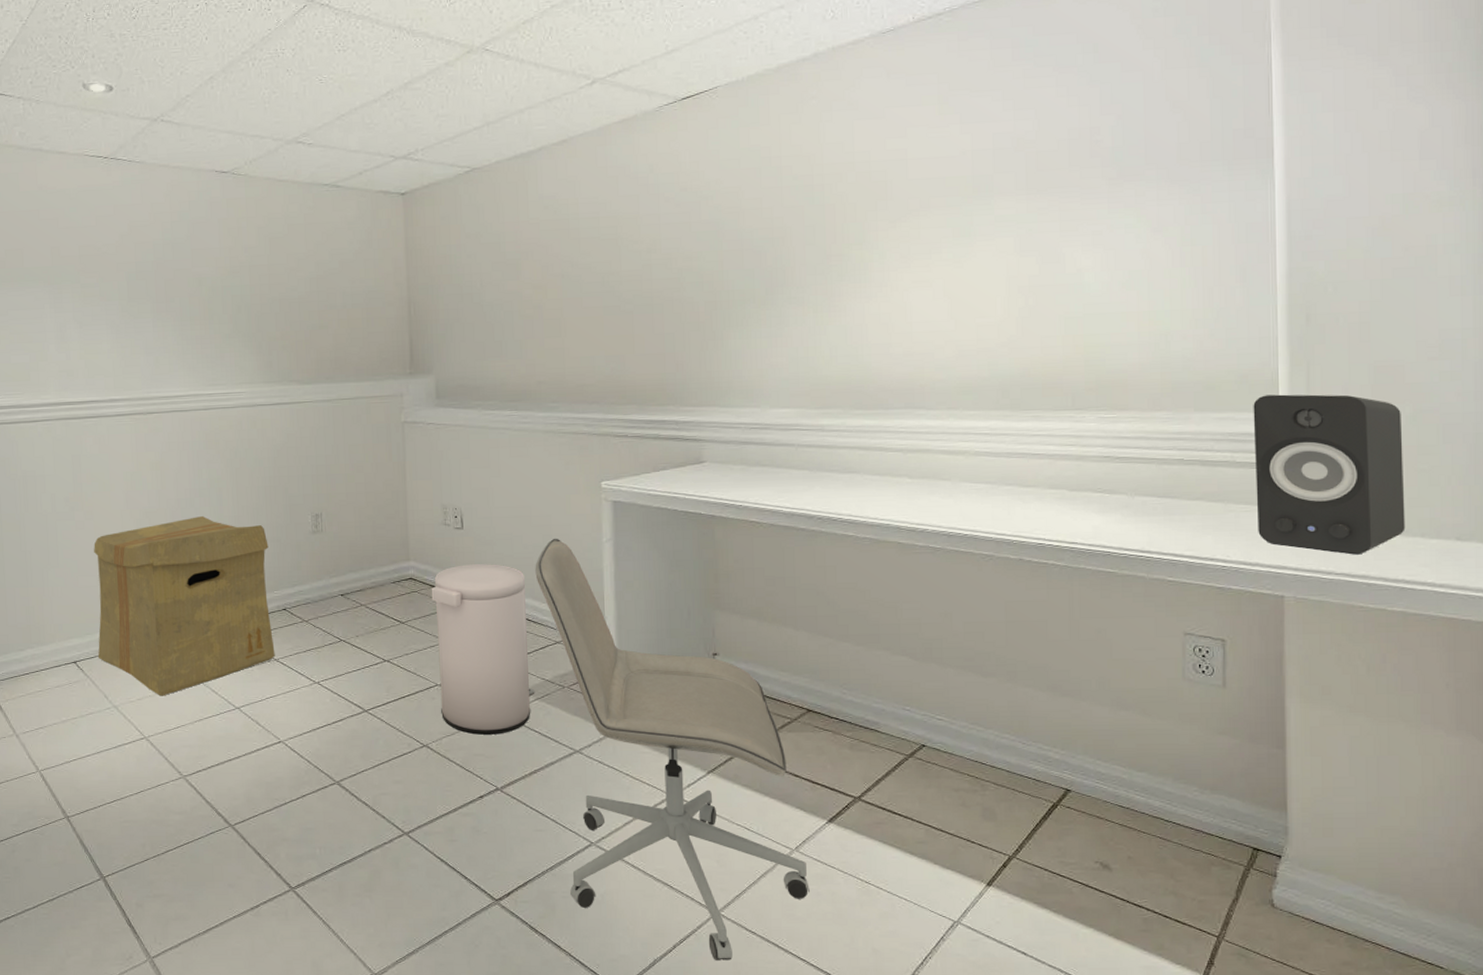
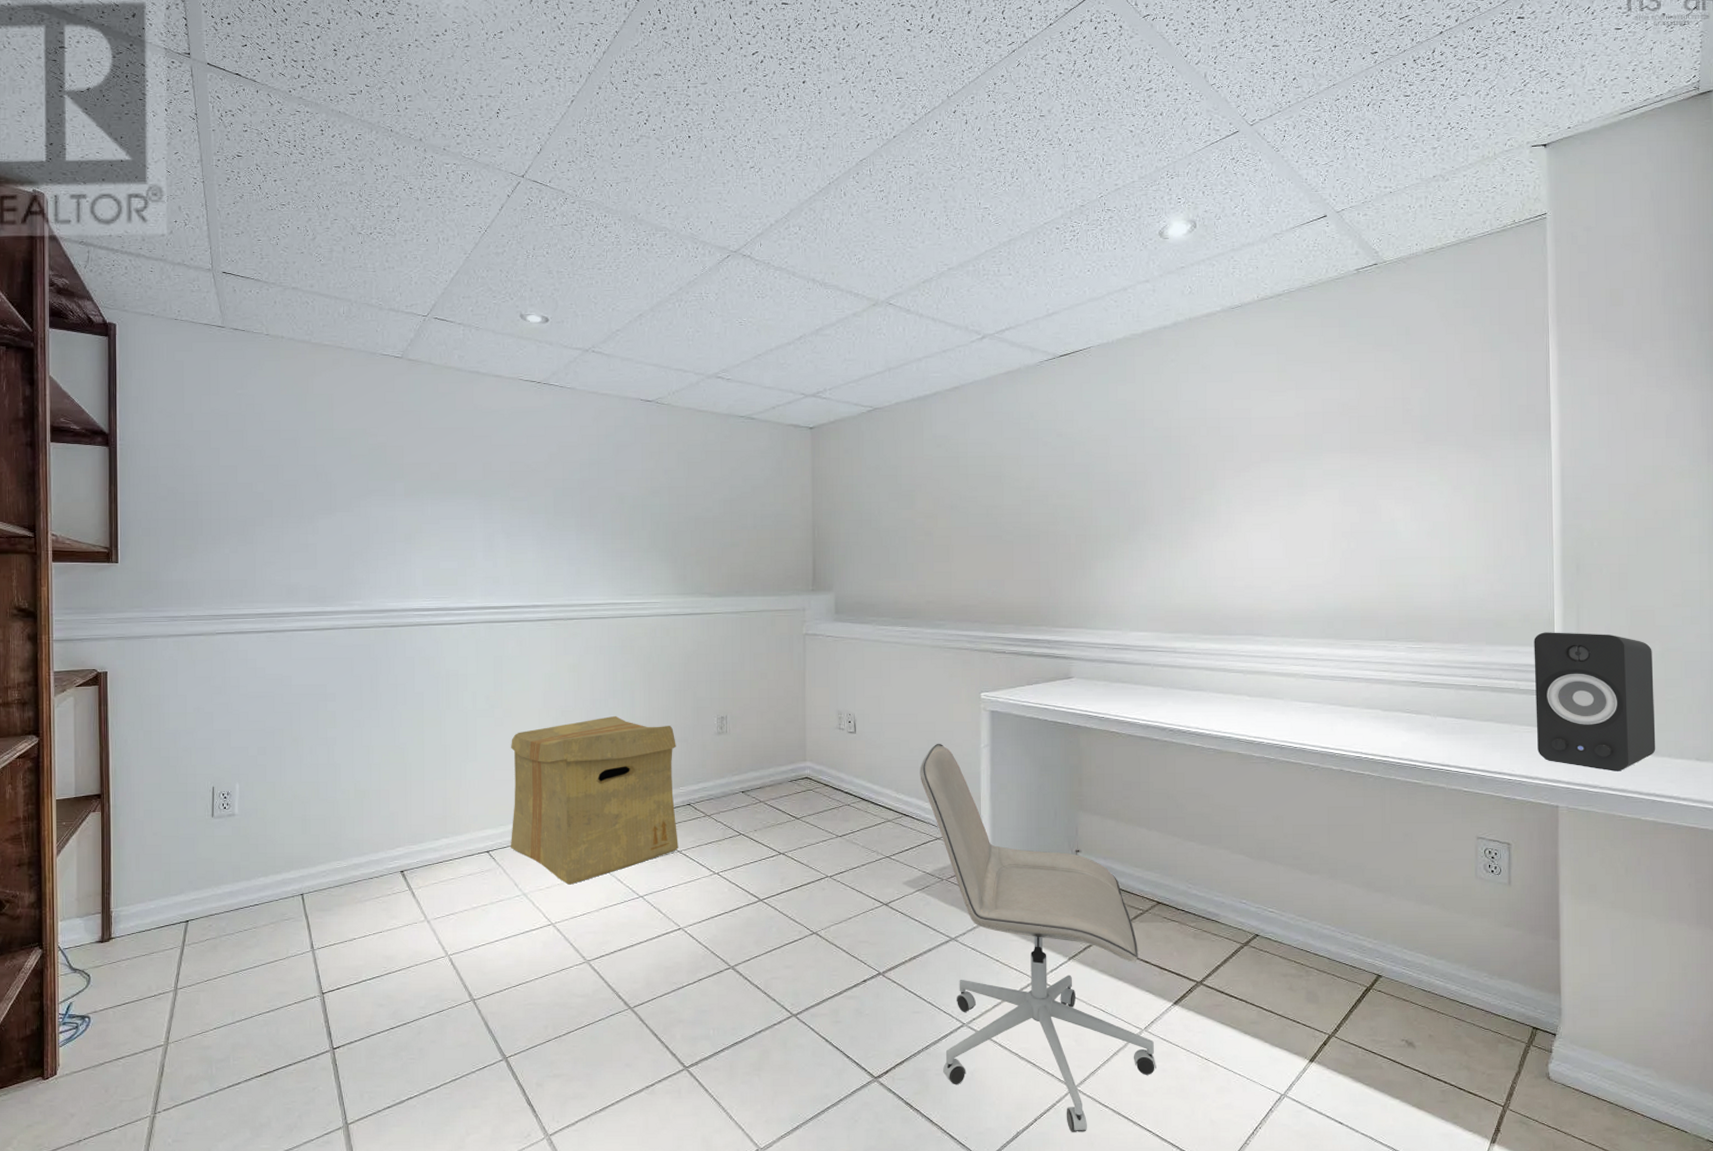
pedal bin: present [431,563,535,735] -> none [825,765,917,923]

